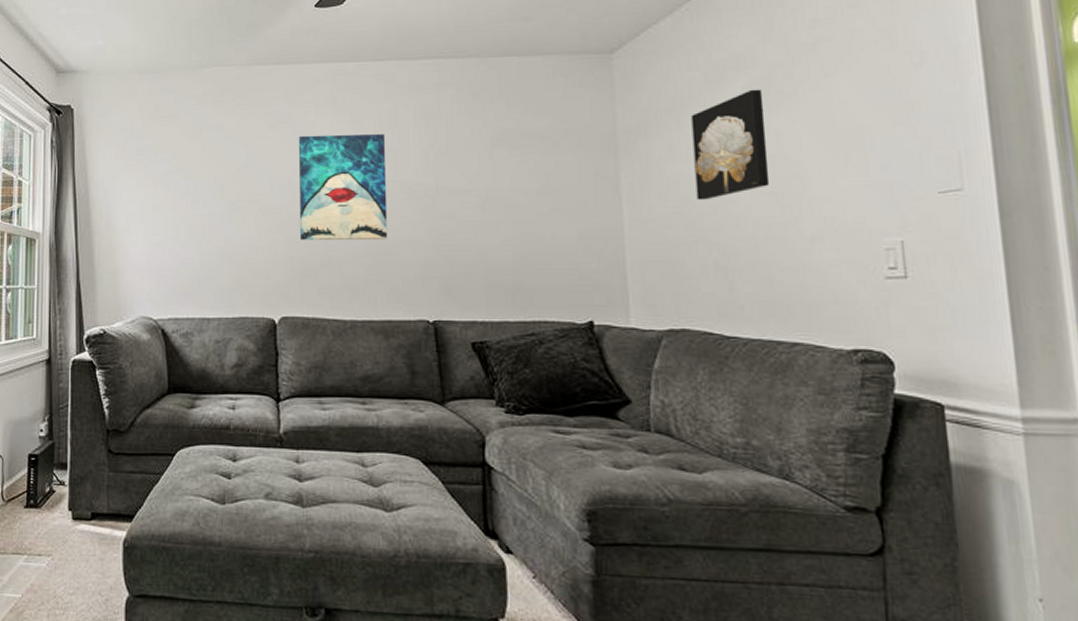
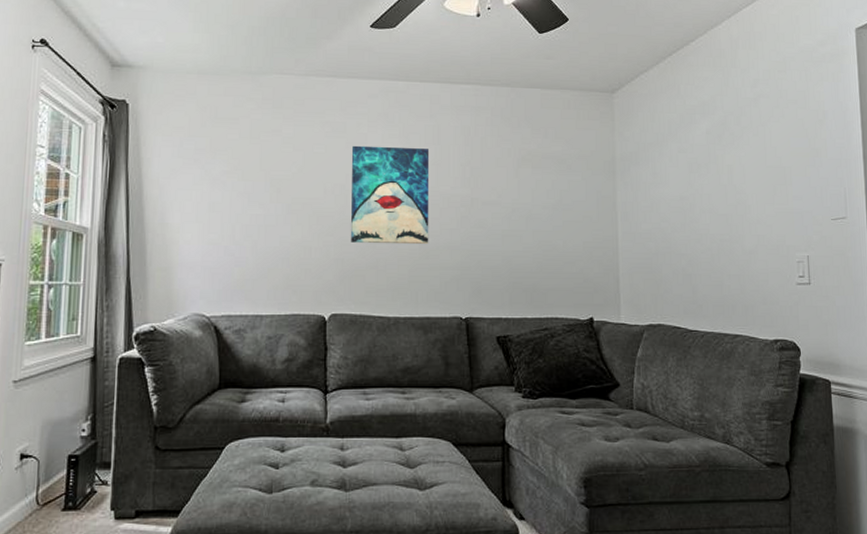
wall art: present [691,89,770,200] -> none [670,131,723,219]

